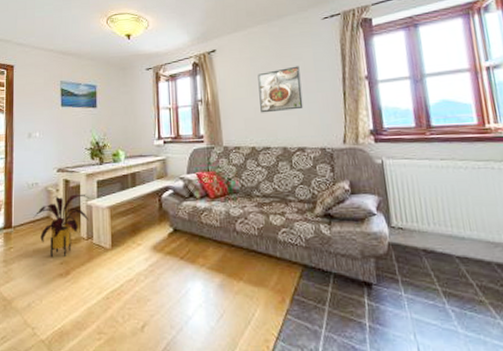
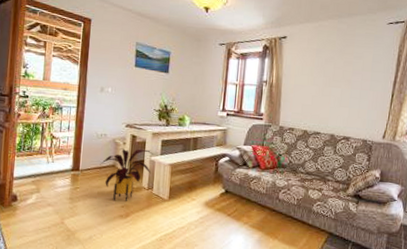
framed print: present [258,66,304,113] -> none [317,63,359,103]

